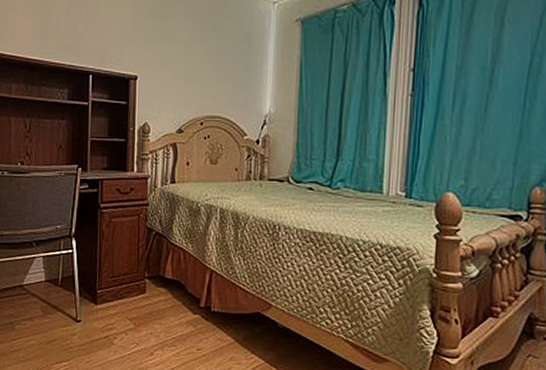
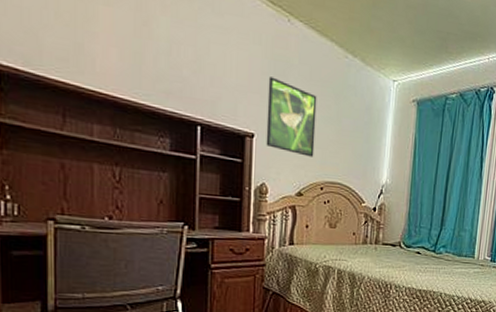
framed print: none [148,20,195,93] -> present [266,76,317,157]

